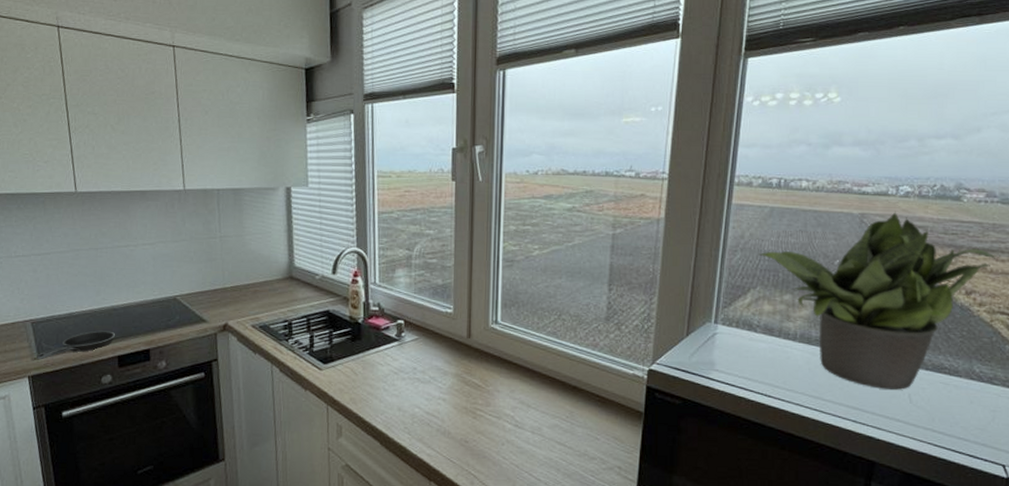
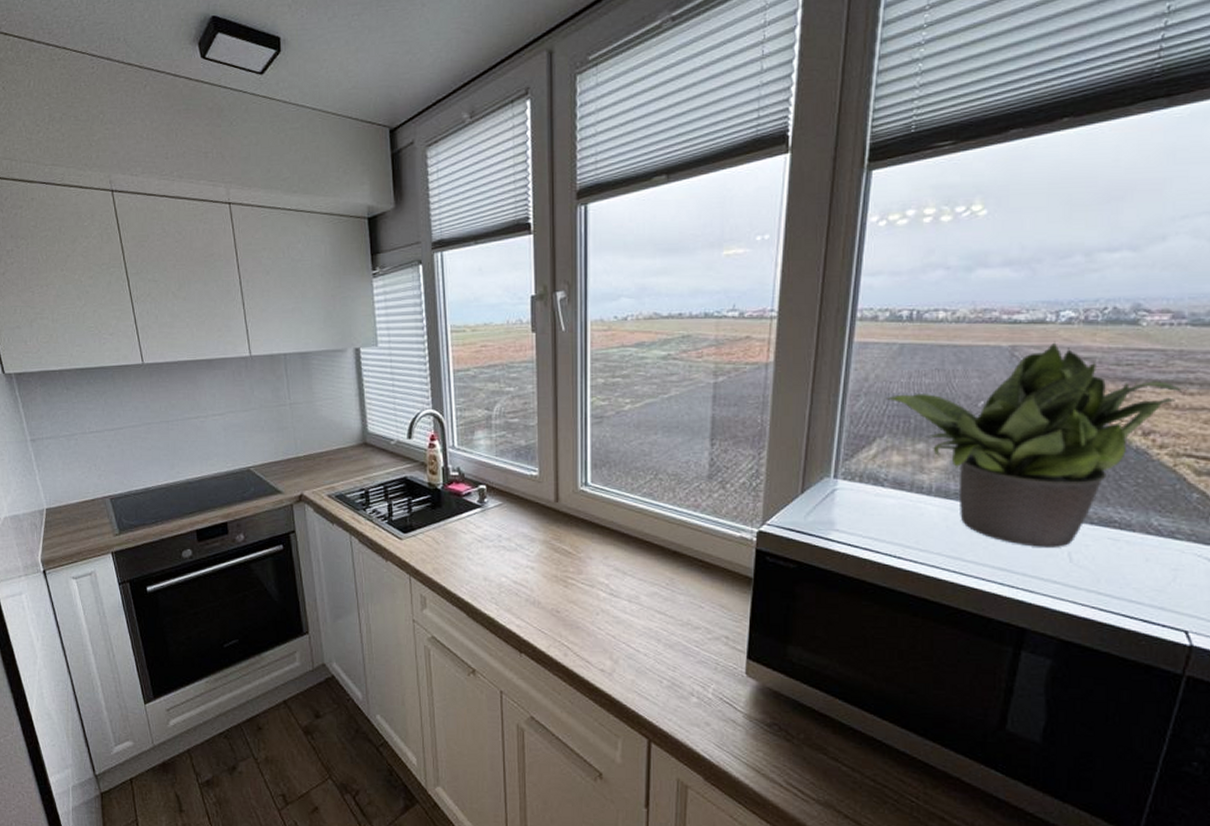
frying pan: present [37,330,116,360] -> none [118,505,193,536]

